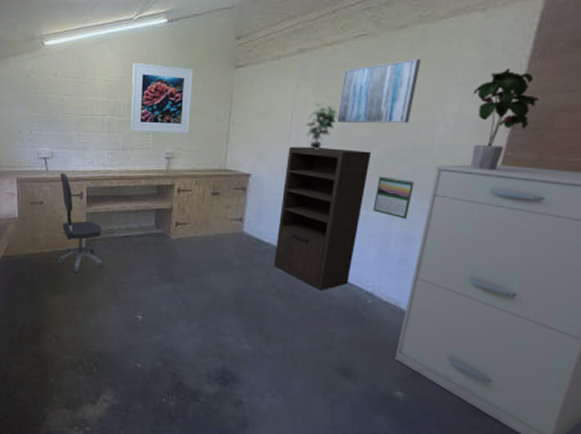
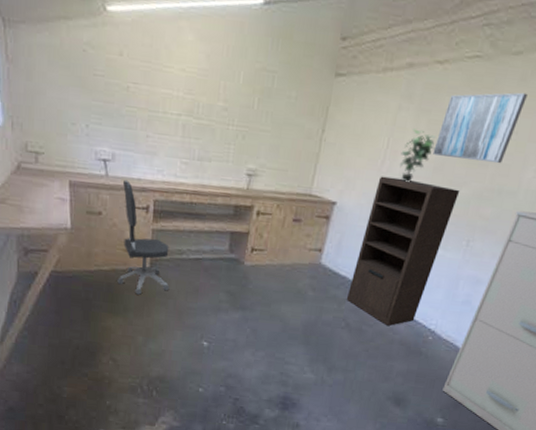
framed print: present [131,62,193,133] -> none [209,51,288,149]
calendar: present [373,176,414,219] -> none [450,216,493,262]

